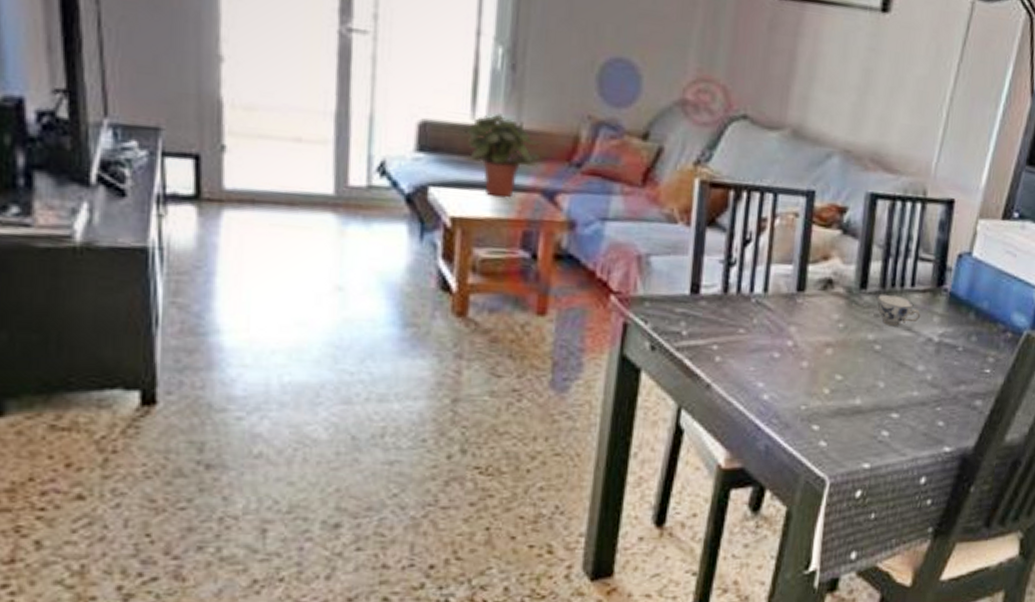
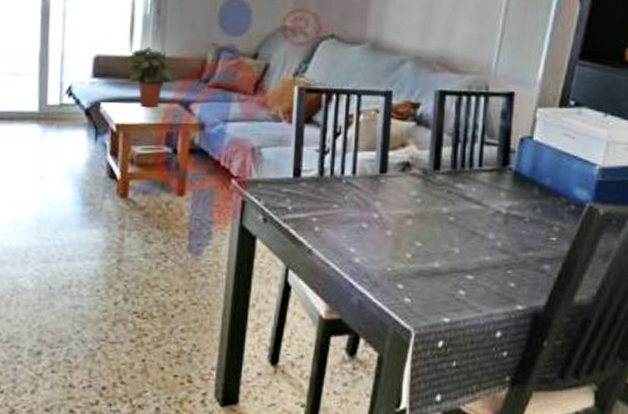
teacup: present [877,293,921,326] -> none [450,173,489,200]

